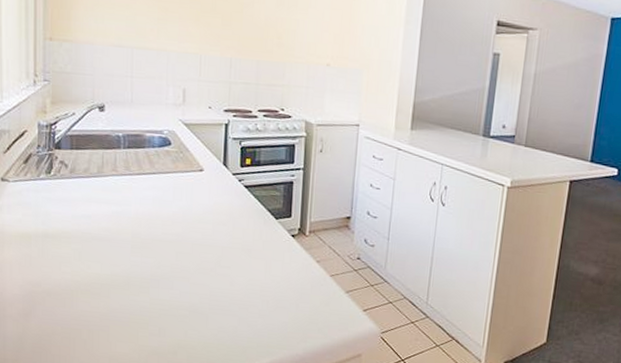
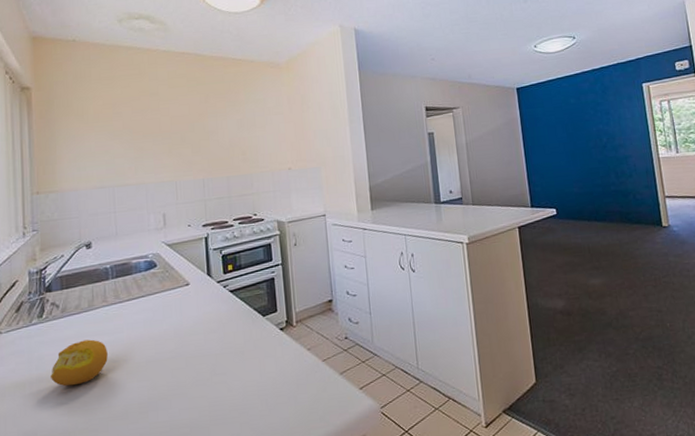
fruit: none [56,205,114,248] -> present [51,339,108,387]

